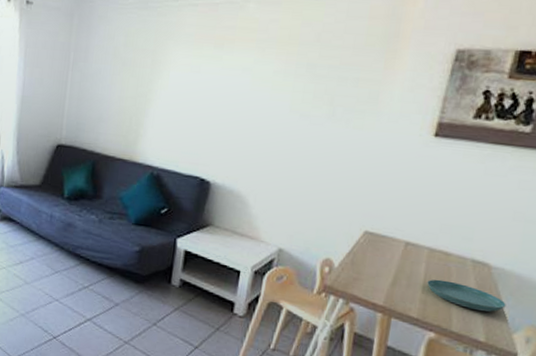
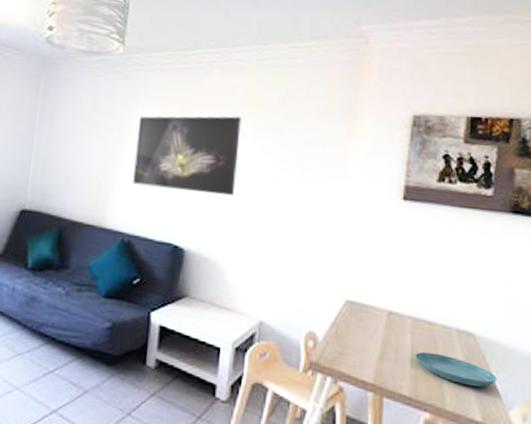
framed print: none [163,52,274,133] -> present [133,116,241,196]

